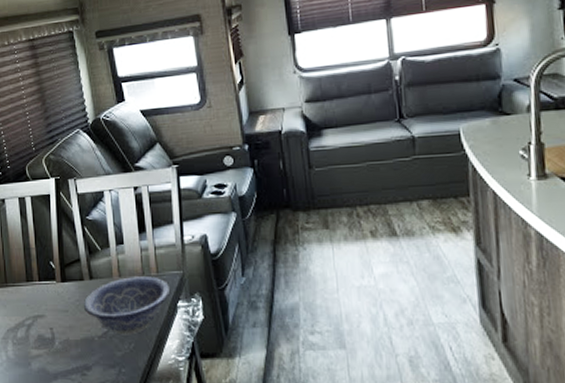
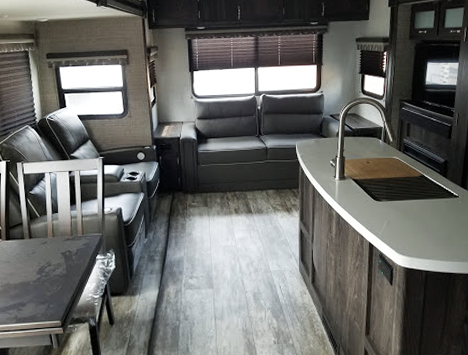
decorative bowl: present [83,276,171,335] -> none [22,237,92,280]

